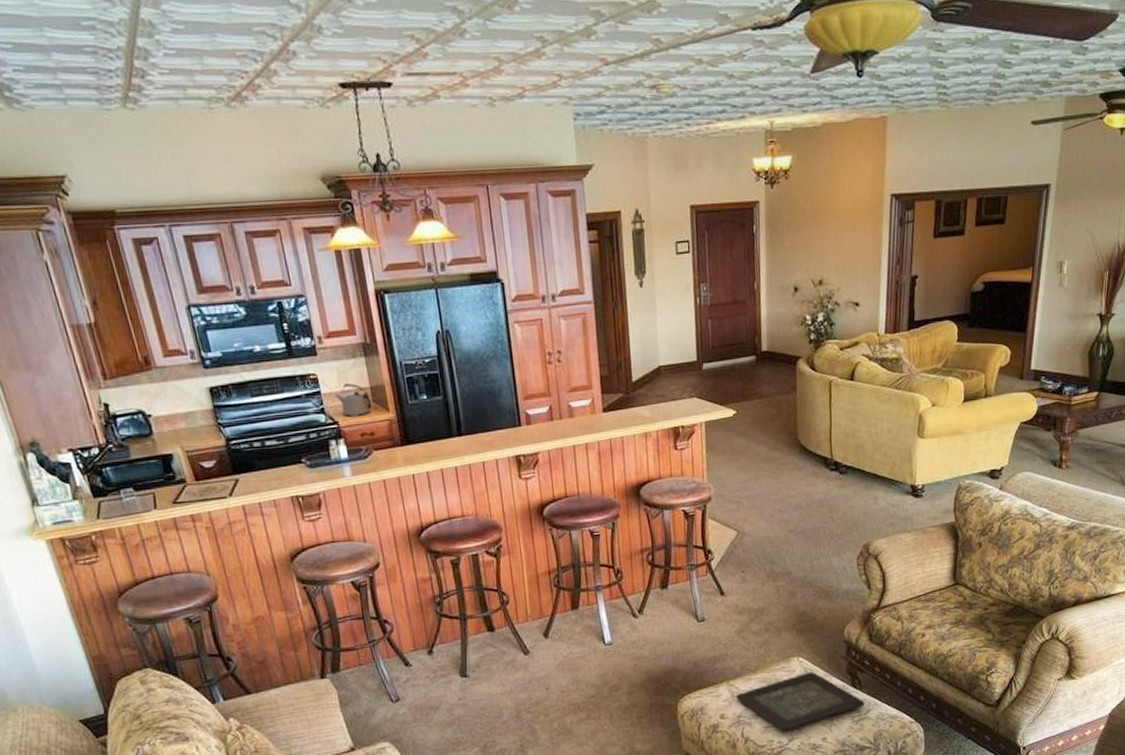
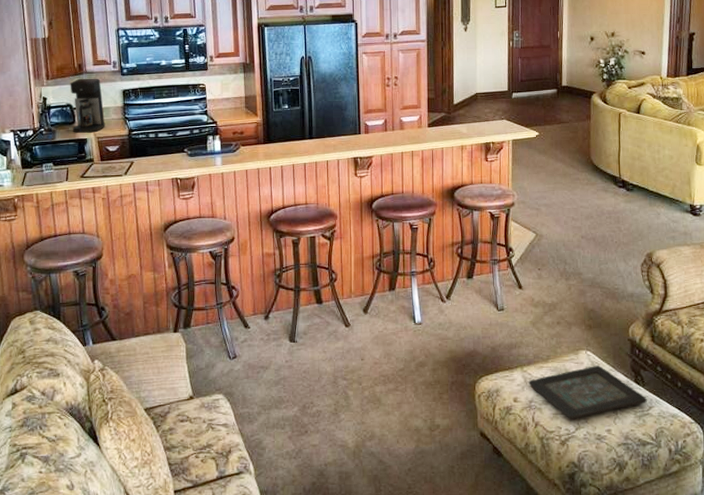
coffee maker: none [136,374,194,448] -> present [70,78,105,133]
kettle: present [334,382,373,418] -> none [216,92,245,119]

